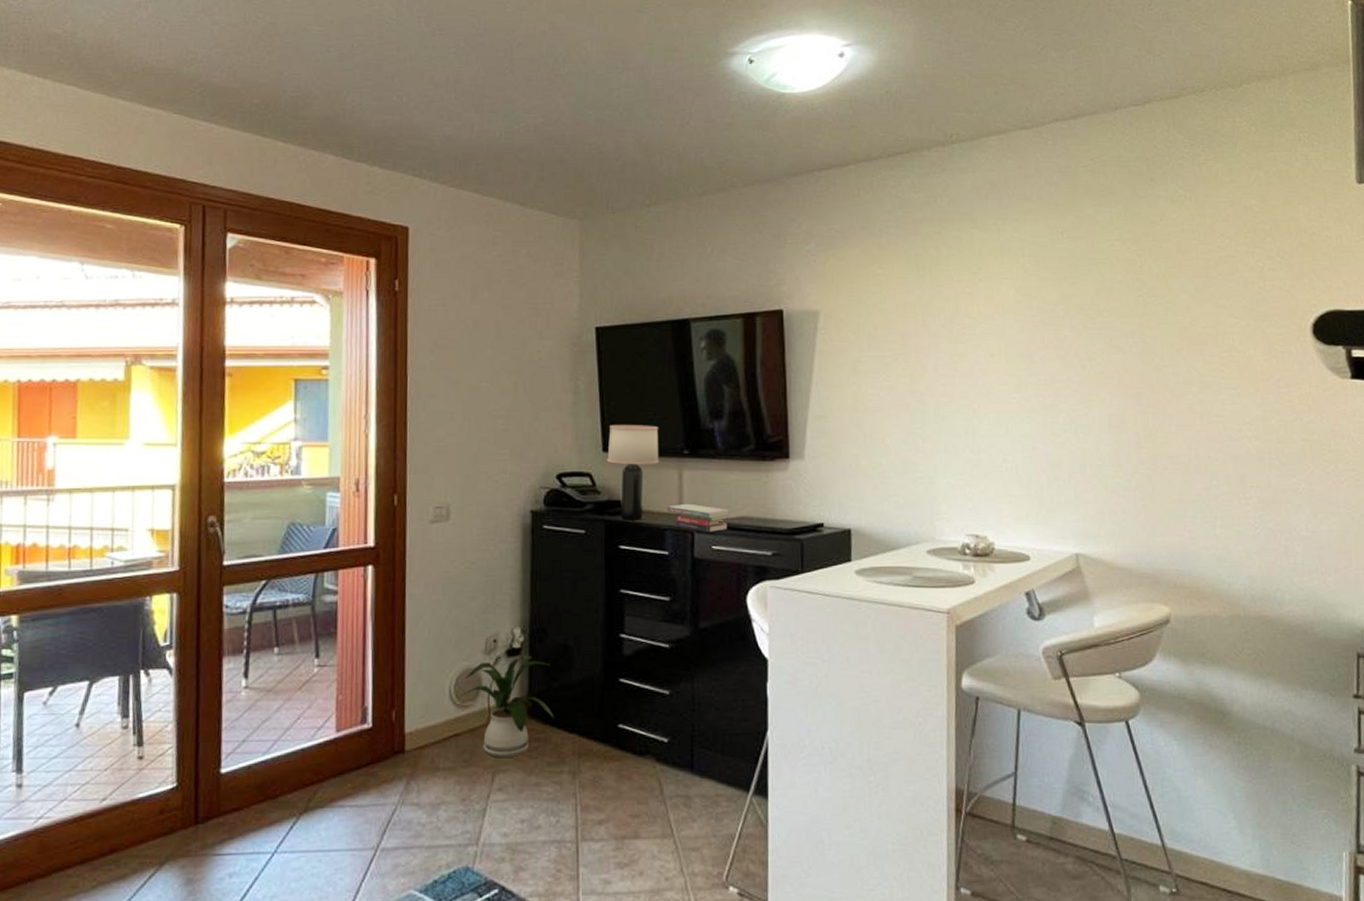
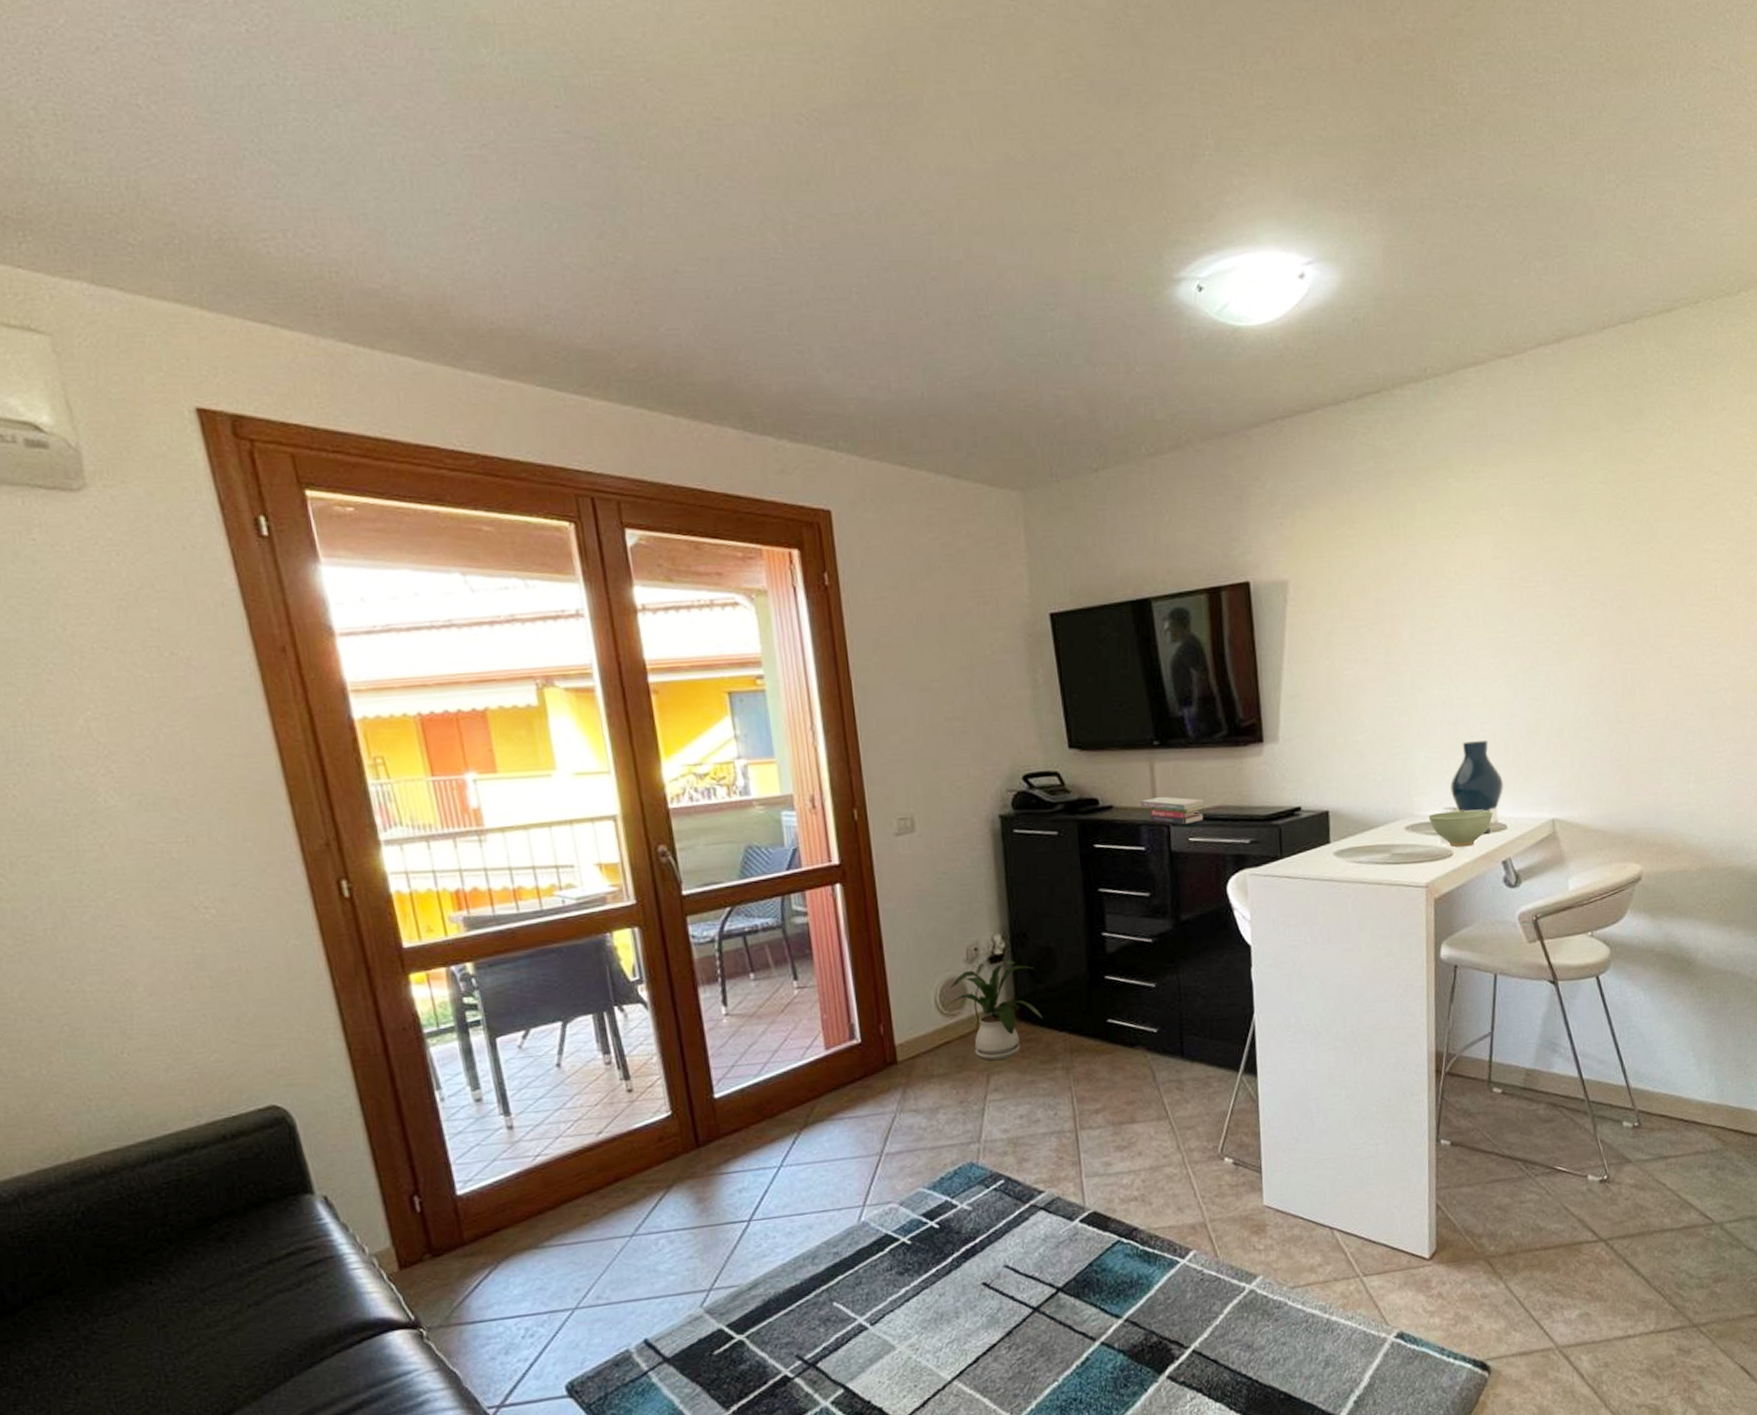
table lamp: present [607,425,659,520] -> none [1074,717,1129,818]
bowl: none [950,538,1017,575] -> present [1428,810,1495,847]
vase: none [973,472,1026,563] -> present [1450,740,1503,834]

